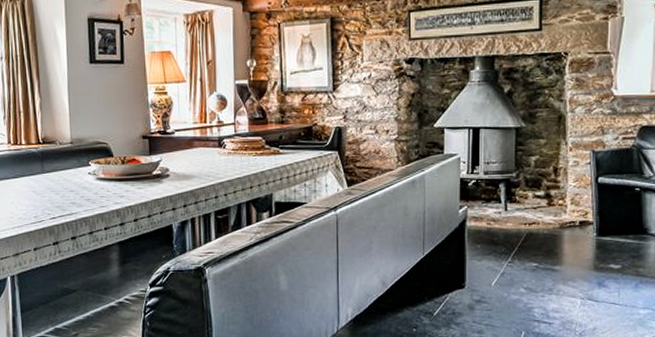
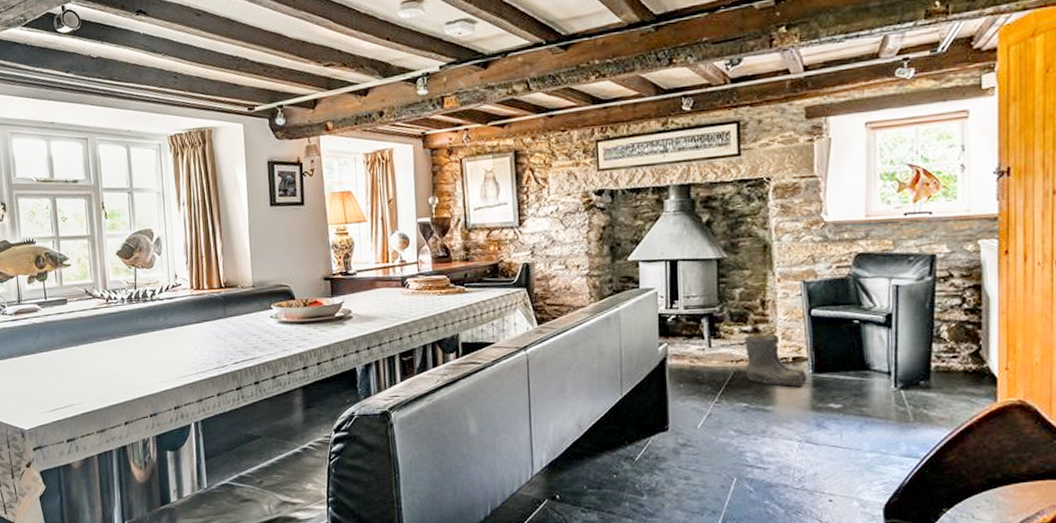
boots: none [538,198,592,249] -> present [745,333,807,388]

